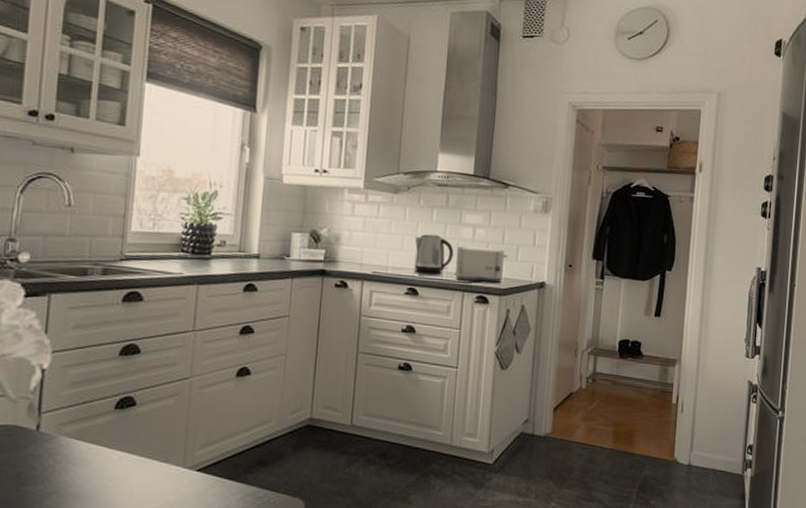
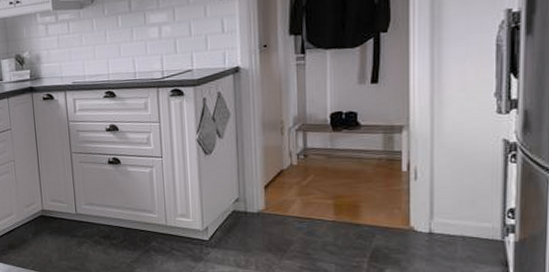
kettle: present [413,233,454,276] -> none [105,38,143,79]
toaster: present [454,245,508,283] -> none [145,41,197,78]

